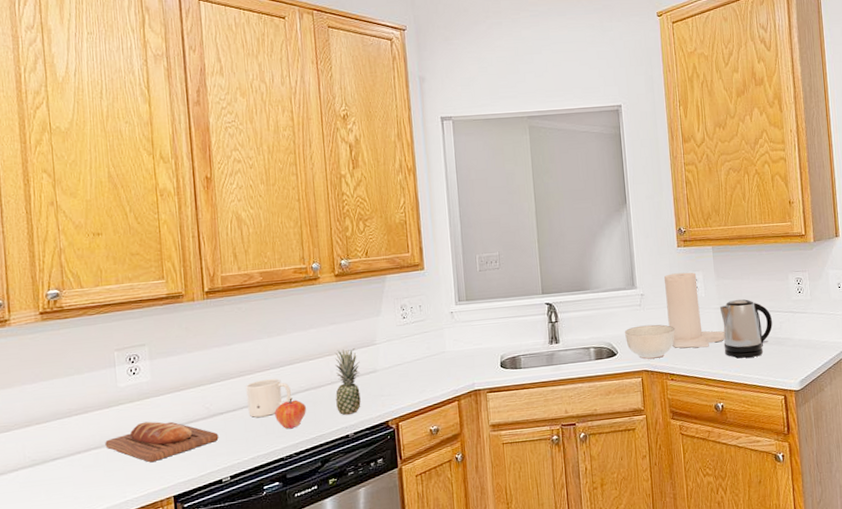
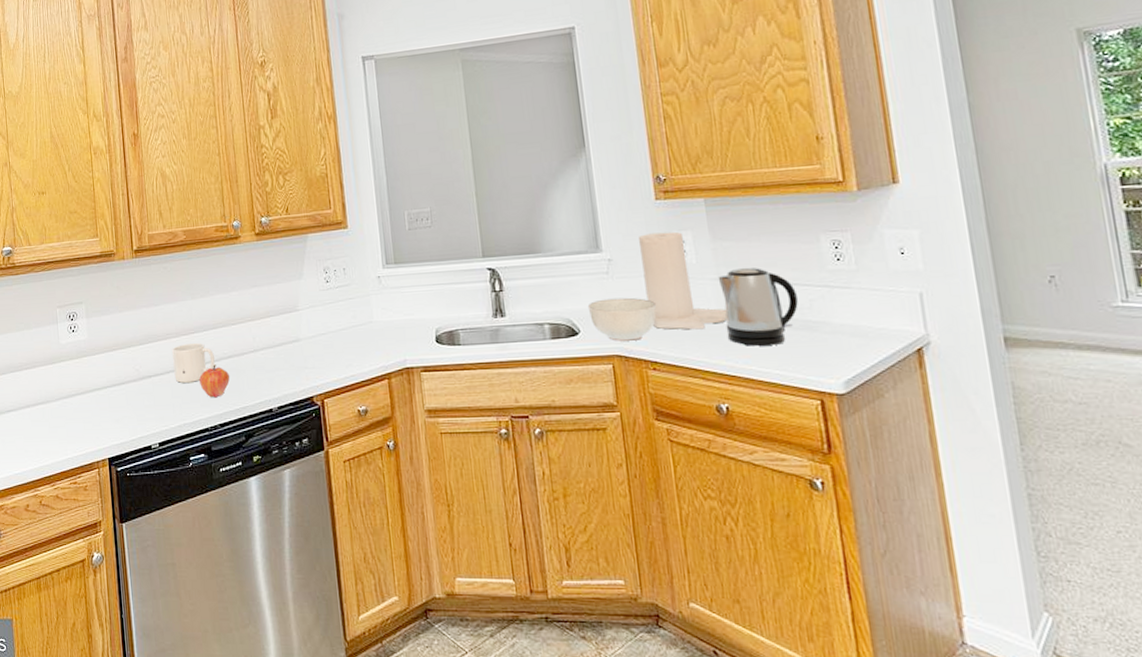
bread loaf: present [105,421,219,463] -> none [50,380,148,422]
fruit: present [335,348,361,416] -> none [257,314,284,388]

